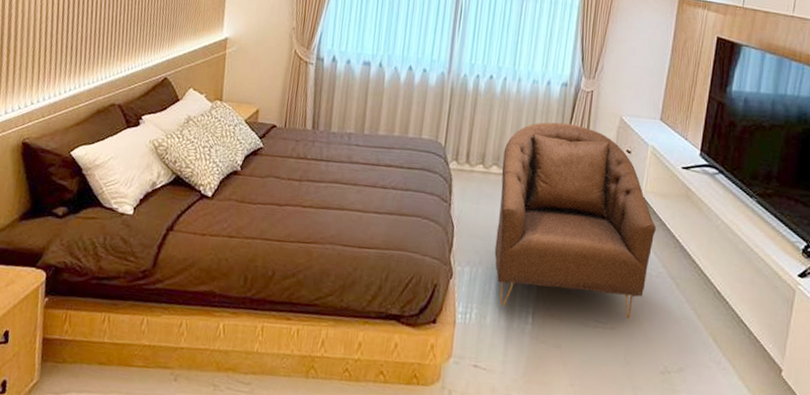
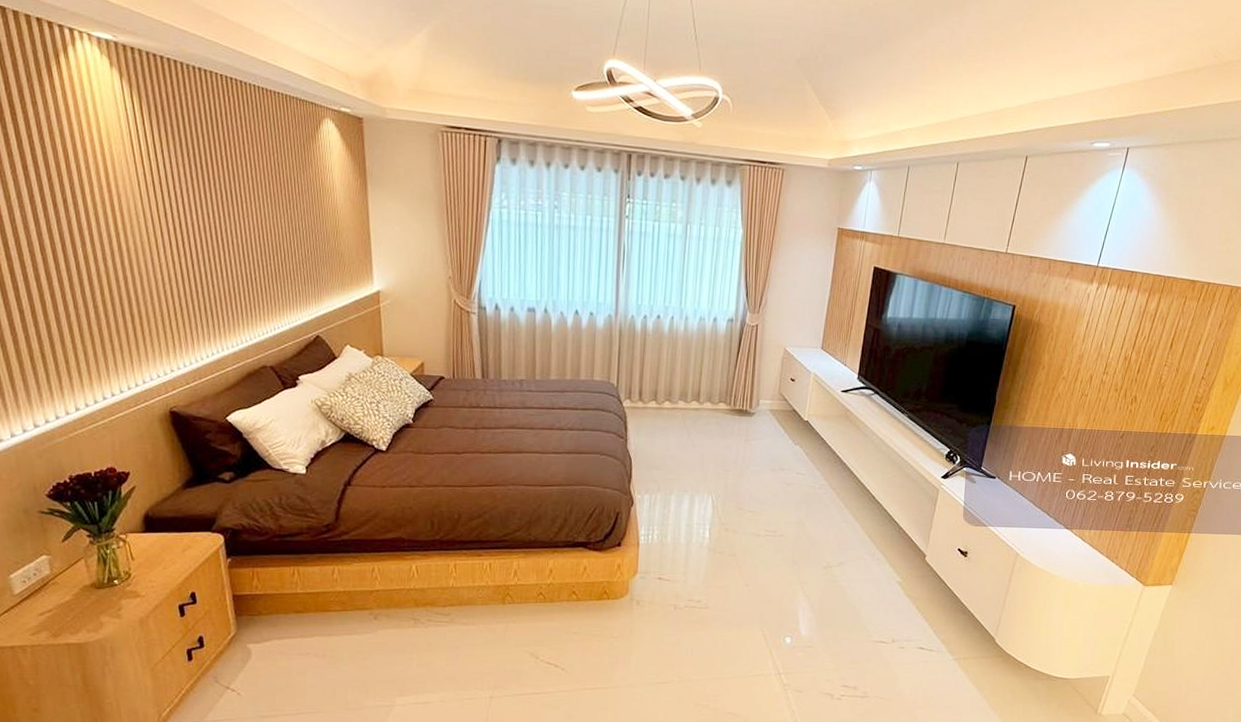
armchair: present [494,122,656,319] -> none [671,357,819,526]

